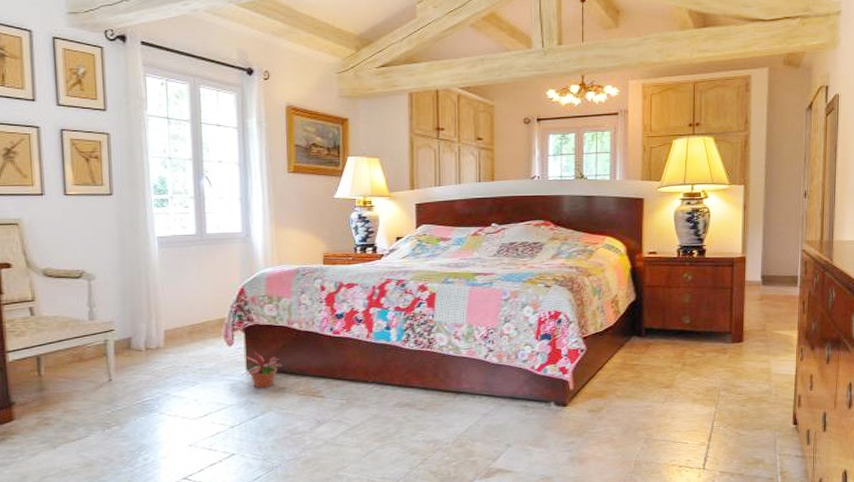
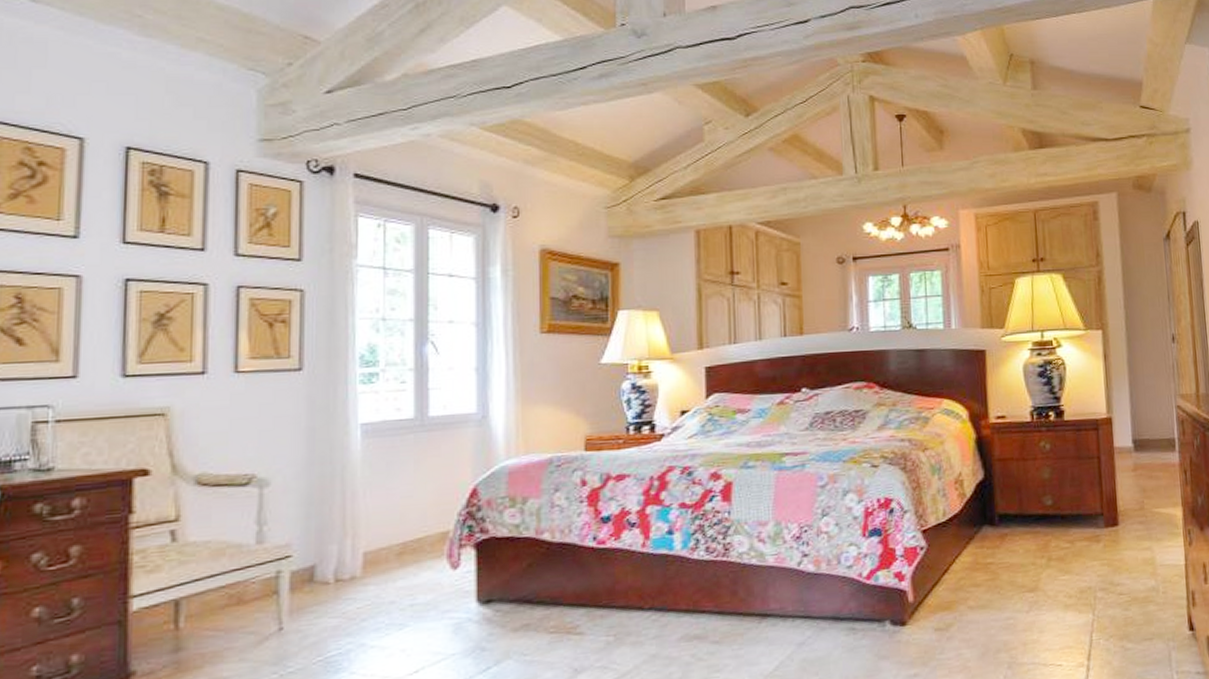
potted plant: present [241,350,282,388] -> none [469,573,526,628]

